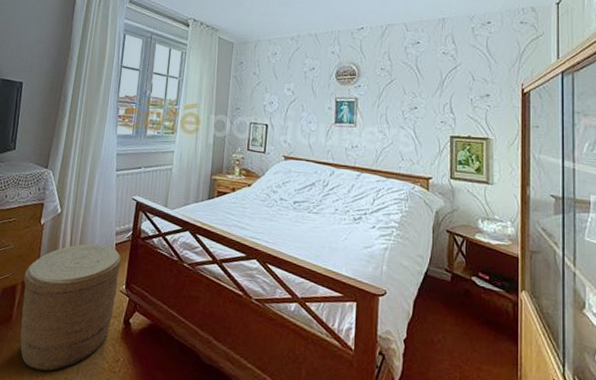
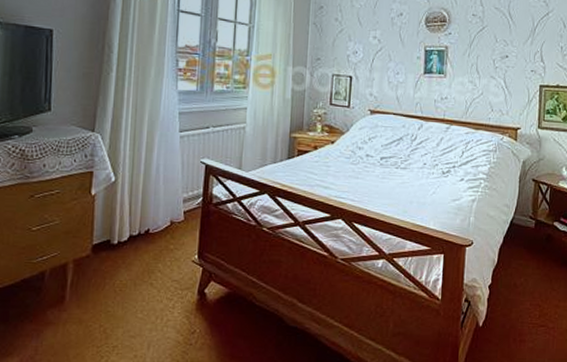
woven basket: present [20,243,122,371] -> none [75,213,192,350]

